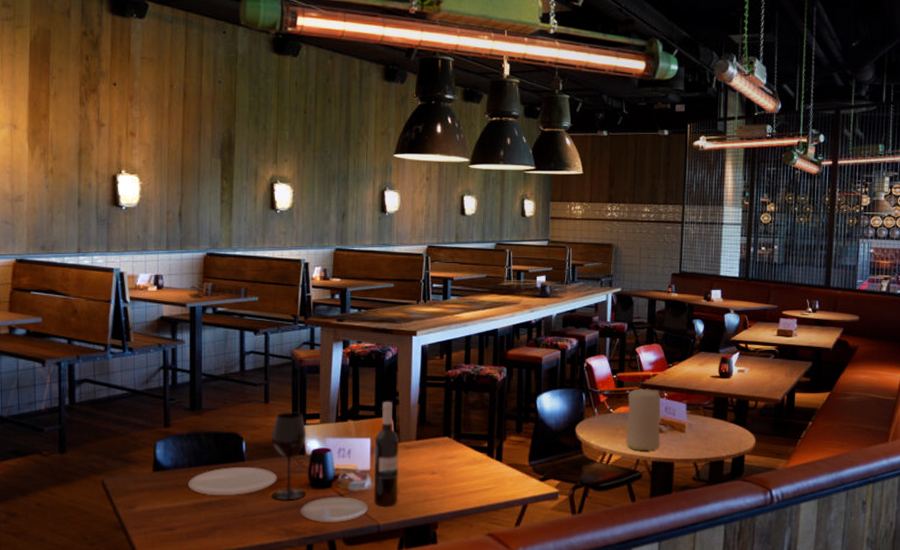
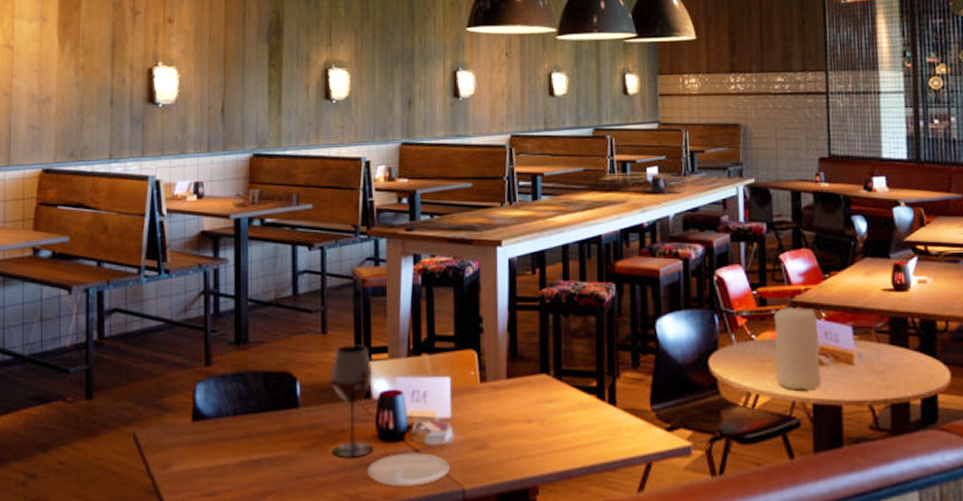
plate: present [188,466,277,496] -> none [232,414,338,452]
wine bottle: present [373,401,400,506] -> none [455,329,487,465]

